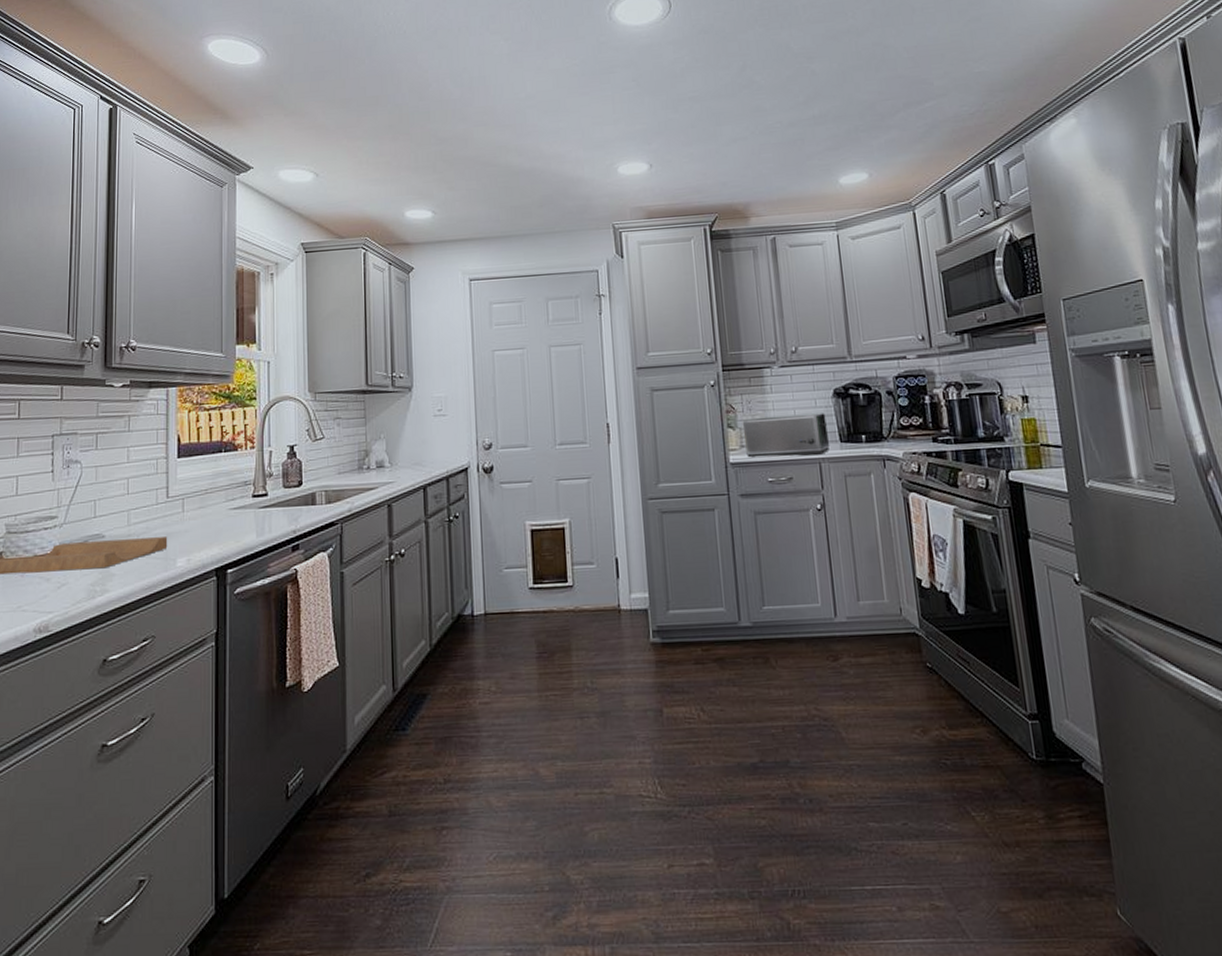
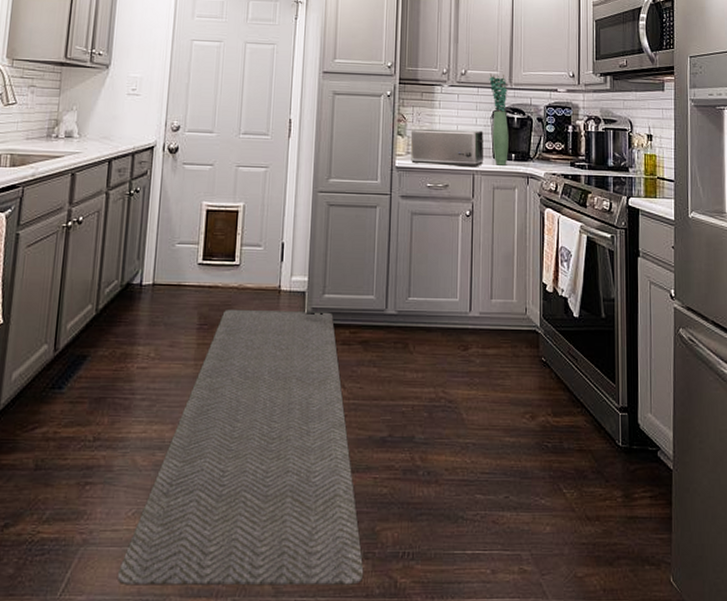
rug: none [487,629,752,935] -> present [118,310,364,586]
vase: none [824,347,859,450] -> present [489,73,509,166]

